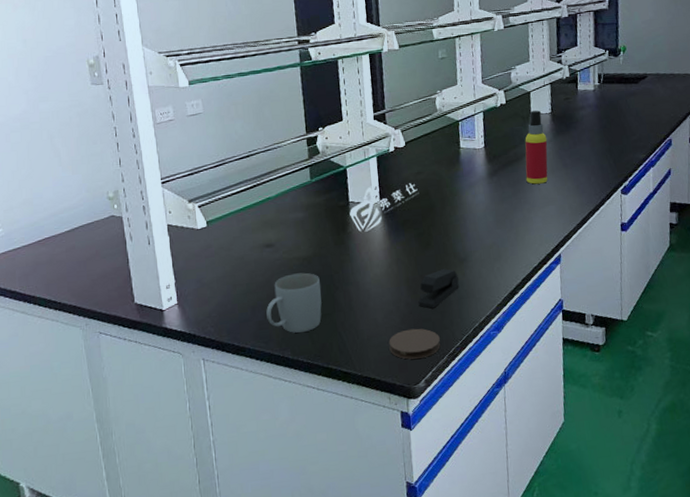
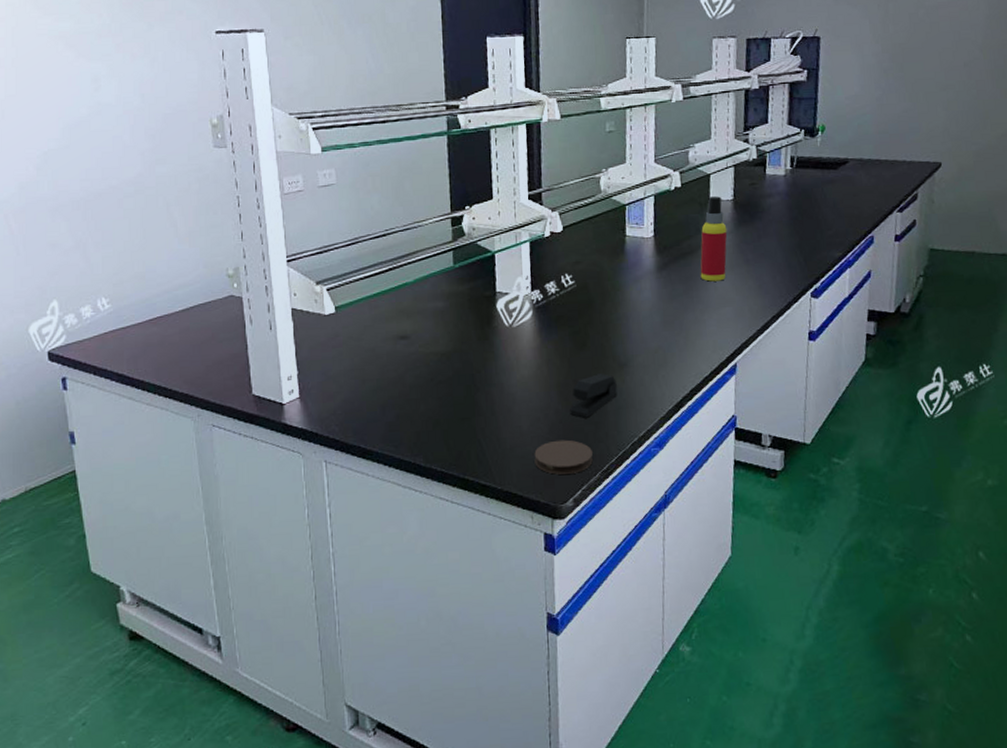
mug: present [266,272,322,333] -> none [398,370,461,437]

